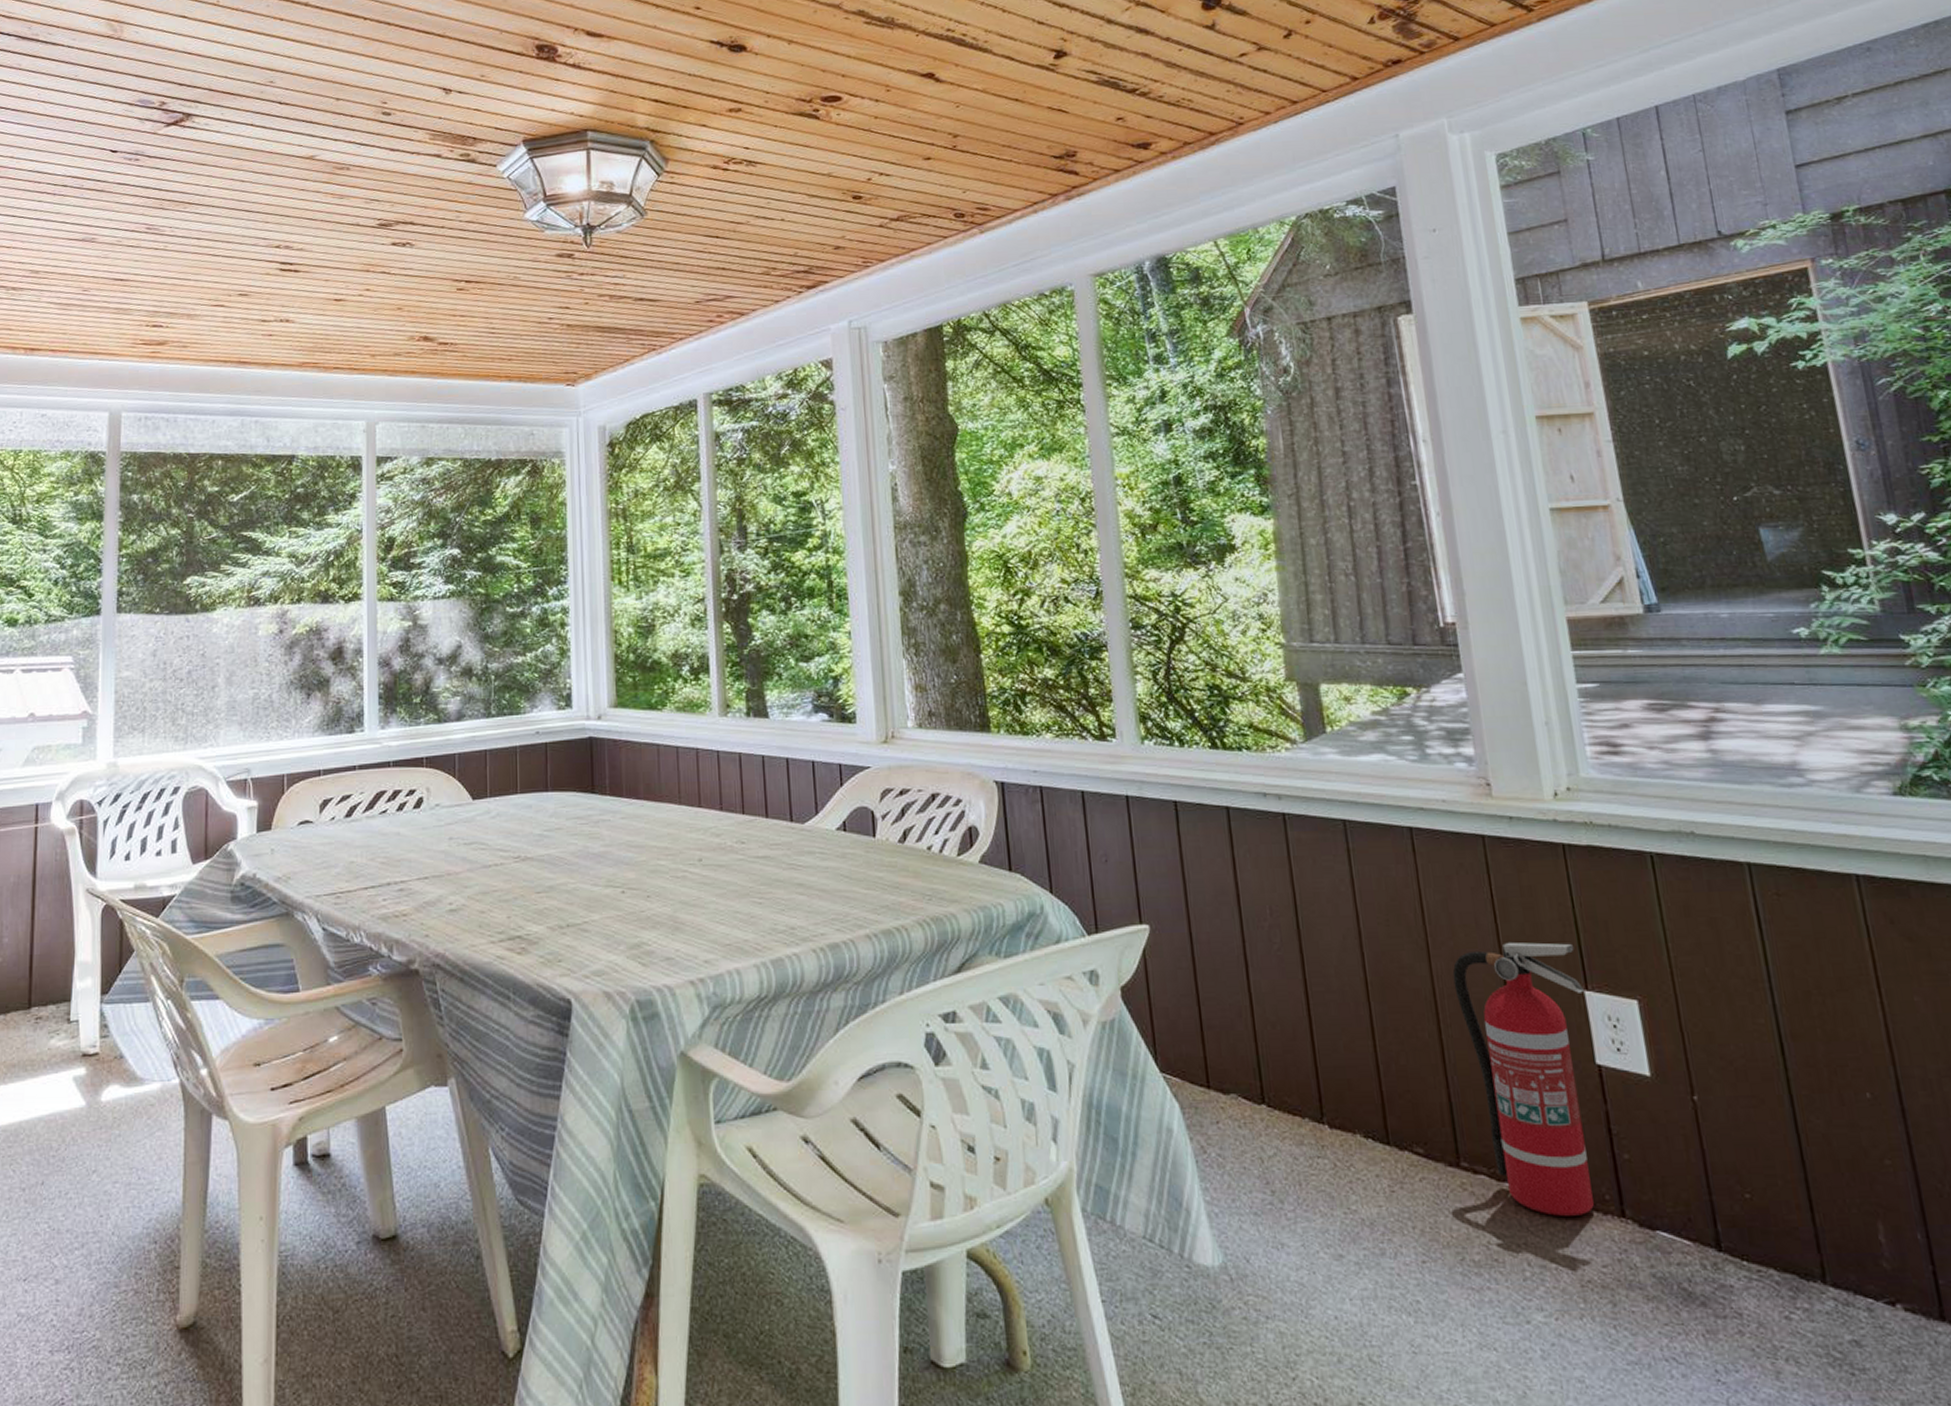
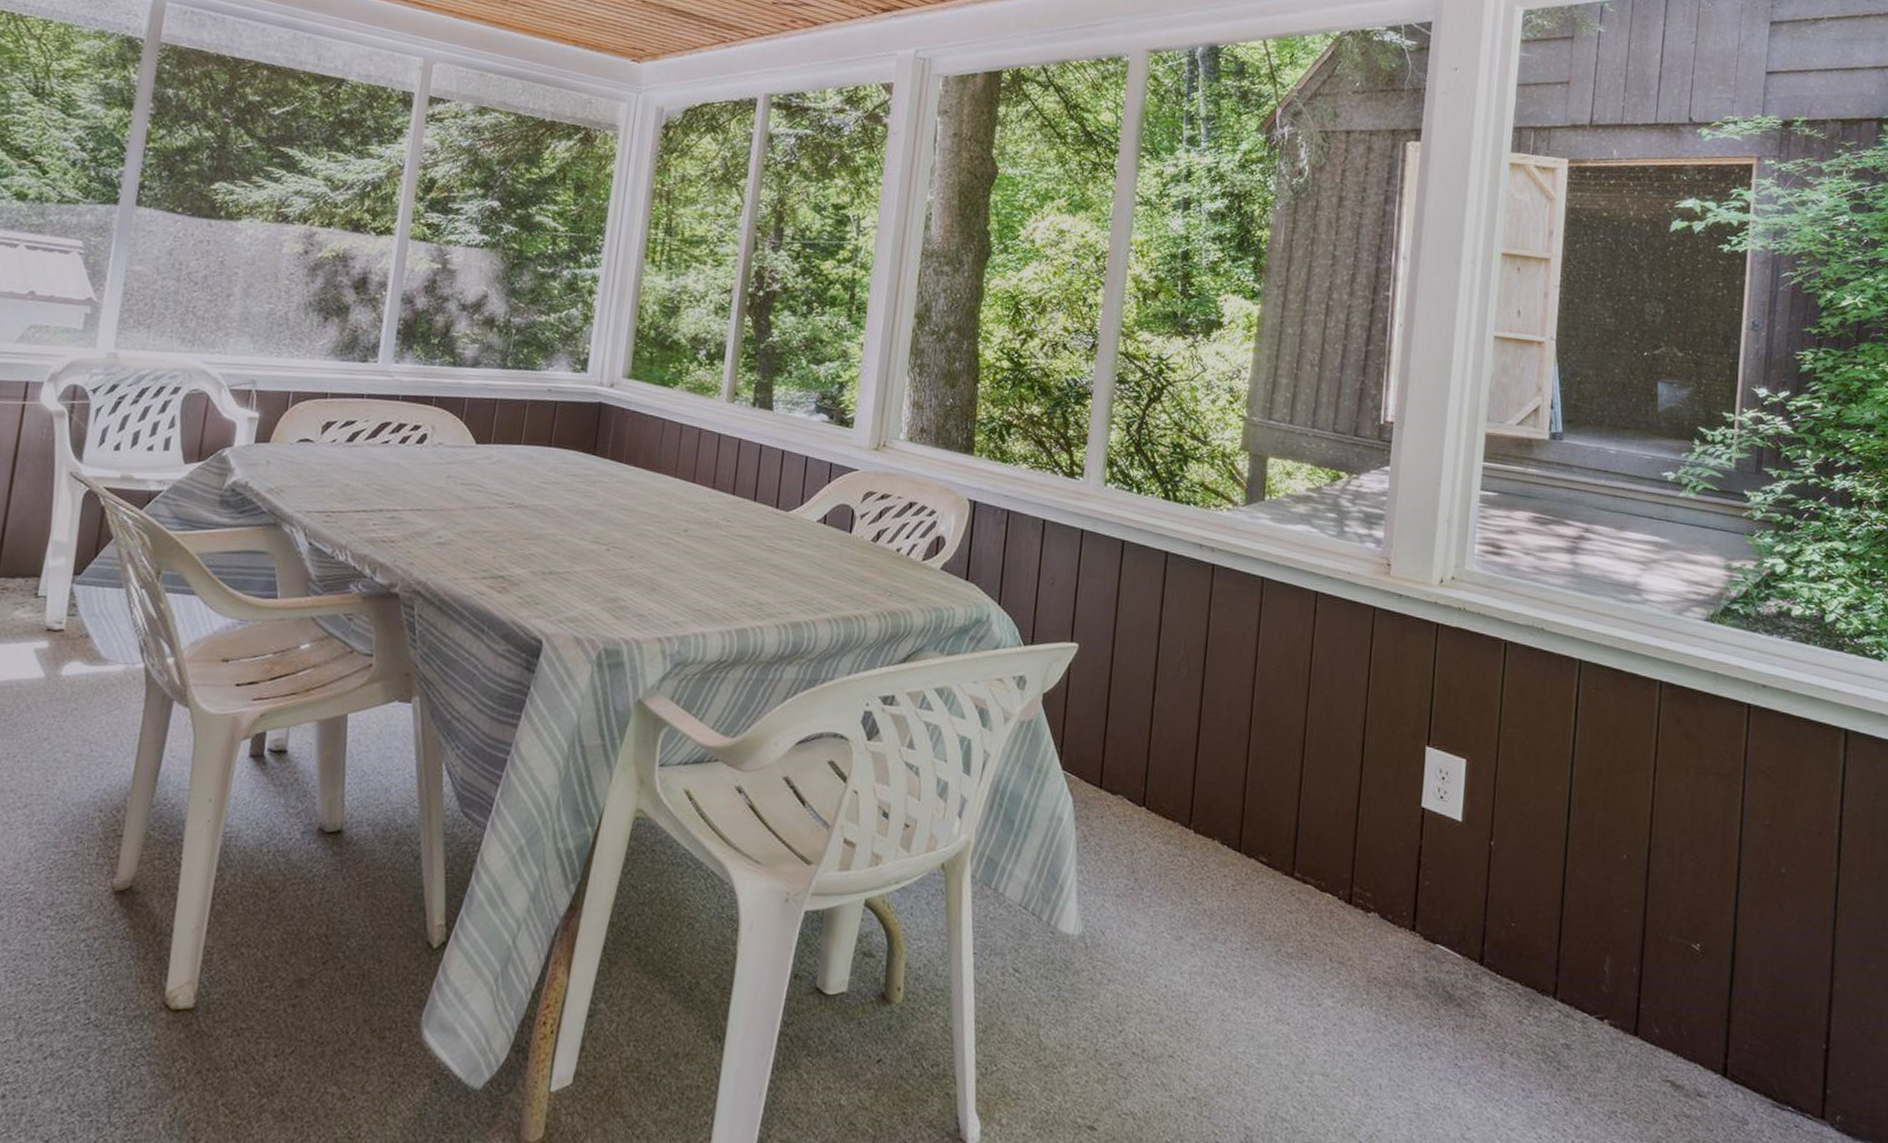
fire extinguisher: present [1452,942,1594,1216] -> none [1322,698,1427,926]

